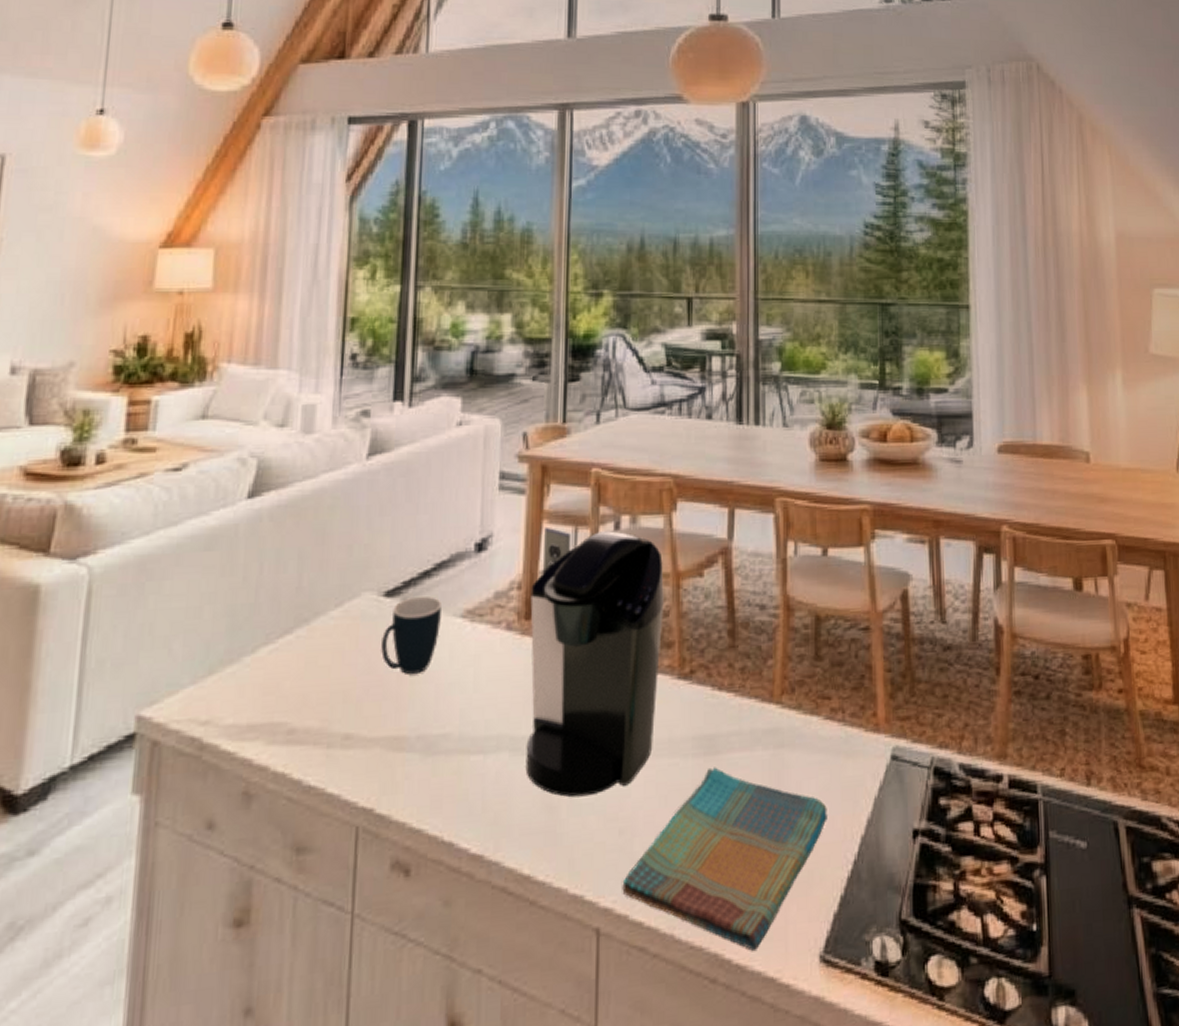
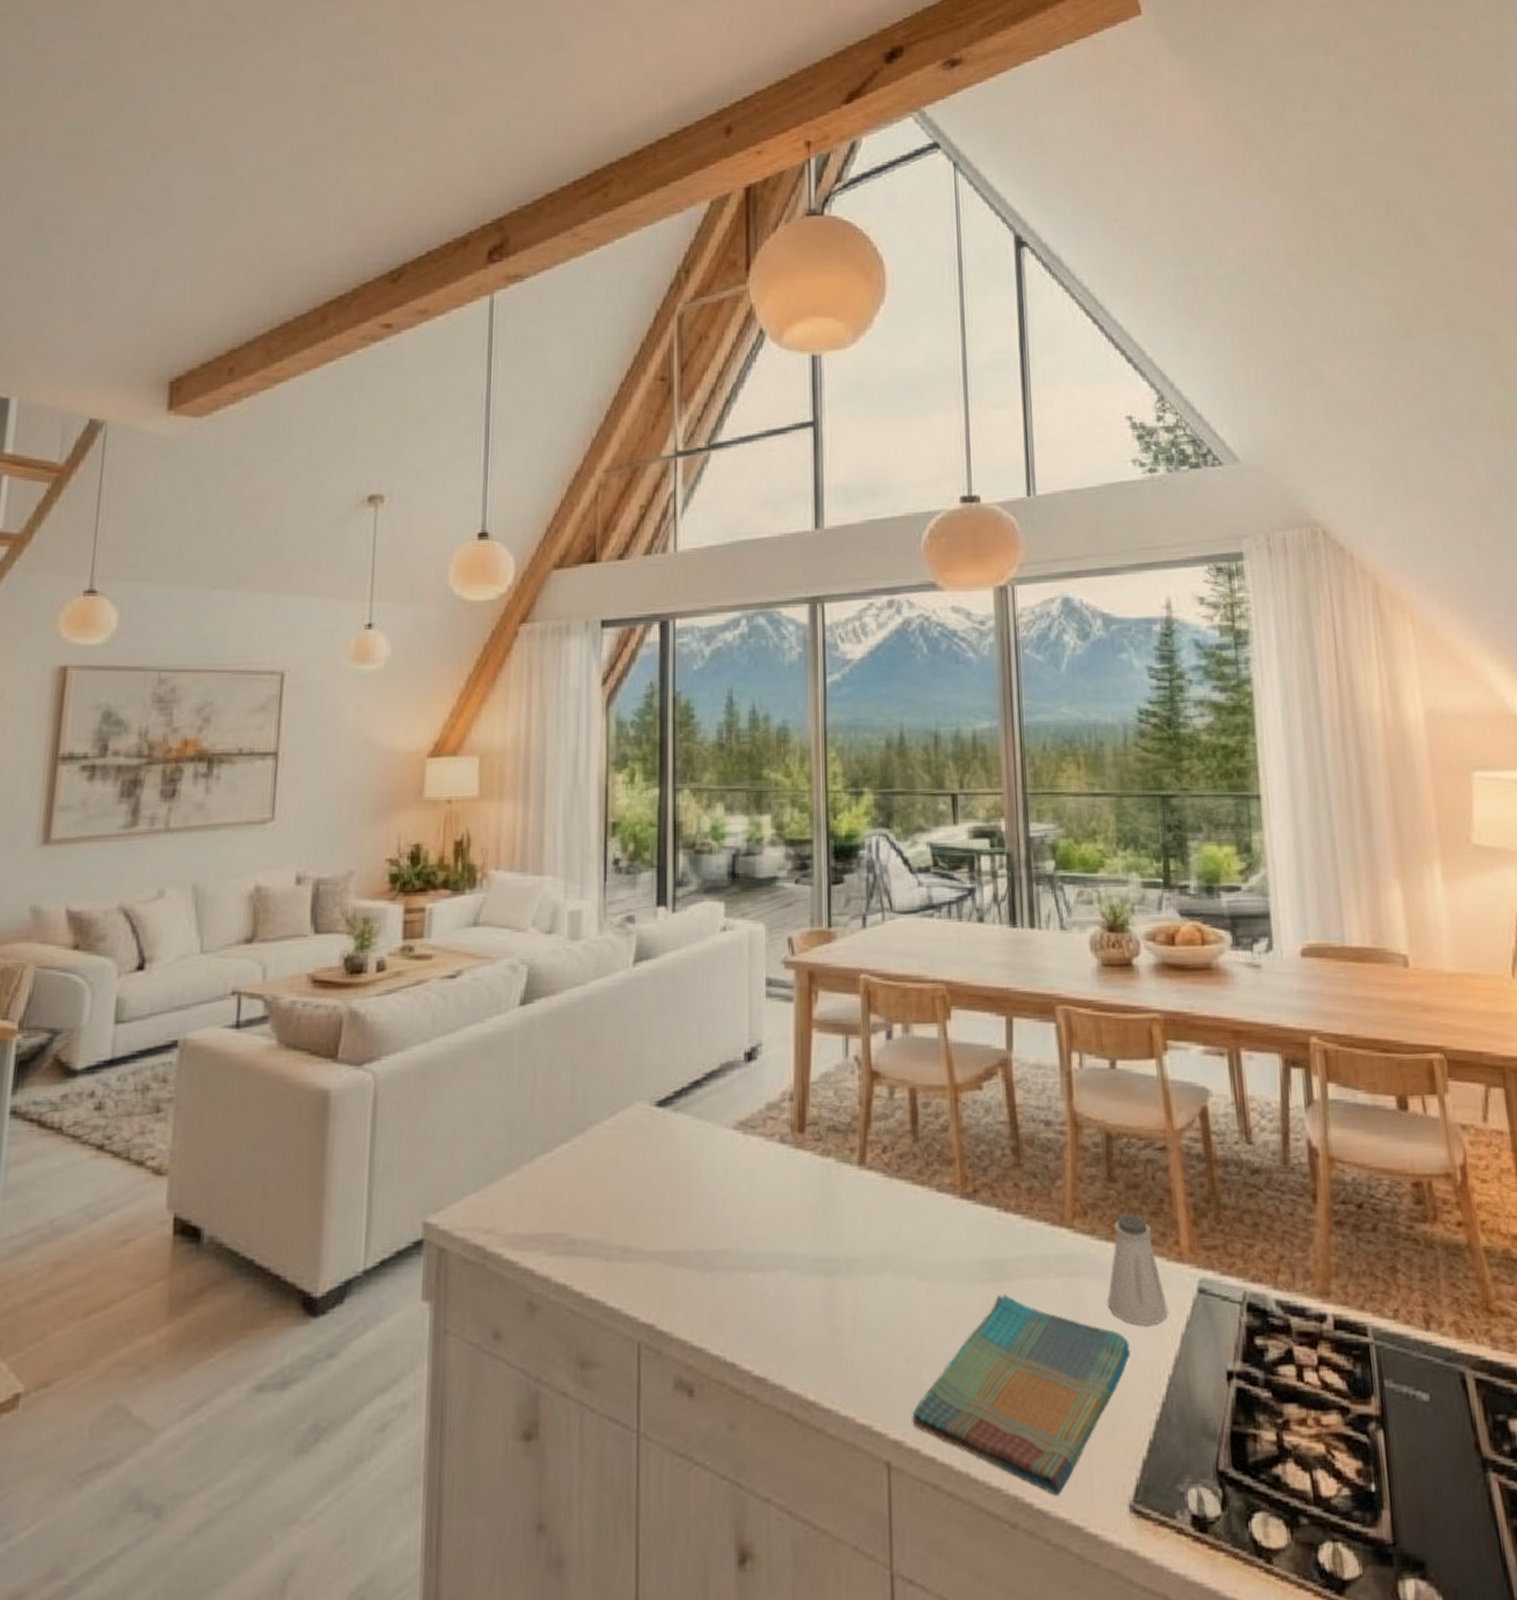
mug: present [381,595,441,675] -> none [656,1106,713,1188]
coffee maker: present [525,526,664,797] -> none [803,1035,942,1321]
saltshaker: none [809,689,863,791] -> present [1107,1214,1168,1325]

